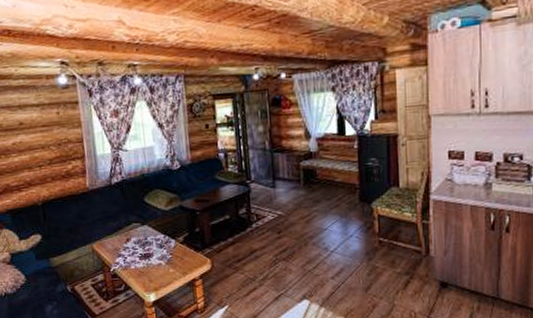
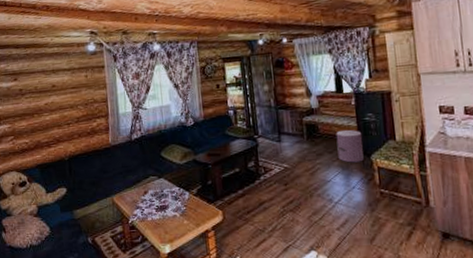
trash can: none [335,175,364,211] -> present [336,129,364,163]

